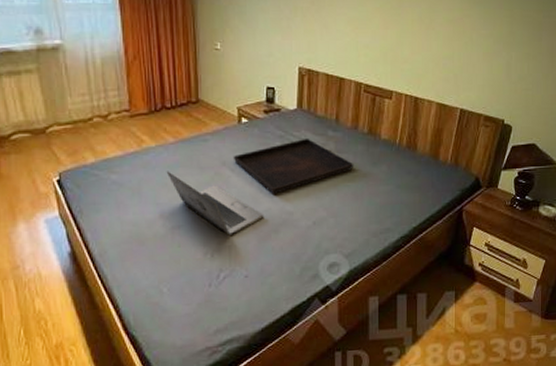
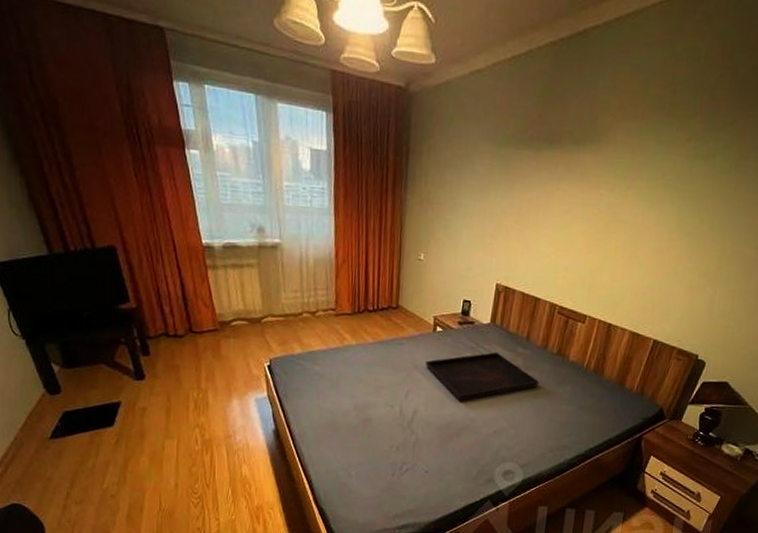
laptop: present [166,171,264,235] -> none [363,368,449,433]

